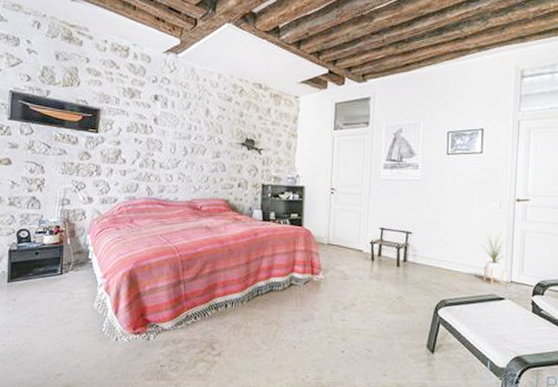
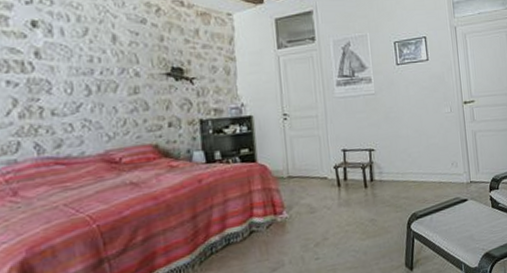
house plant: present [480,232,509,284] -> none [439,136,465,188]

